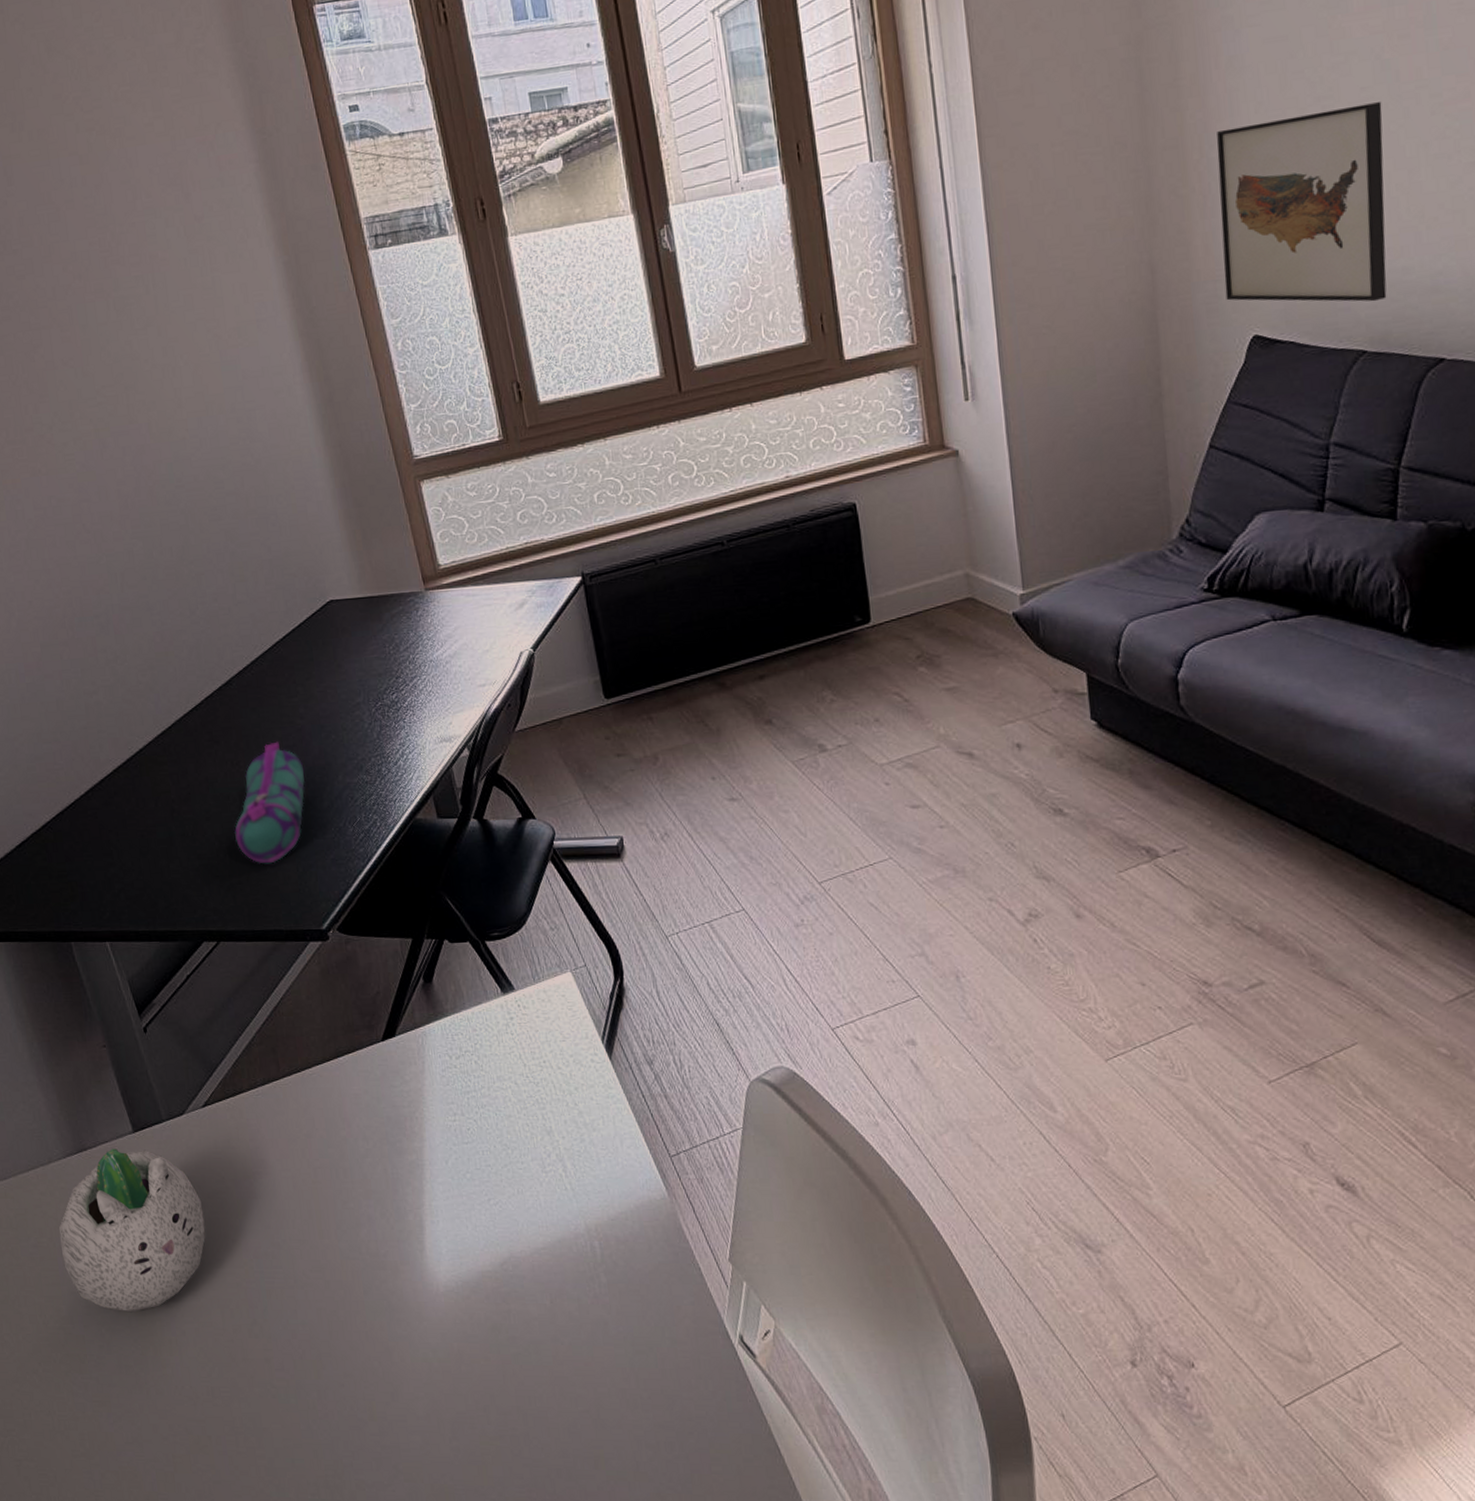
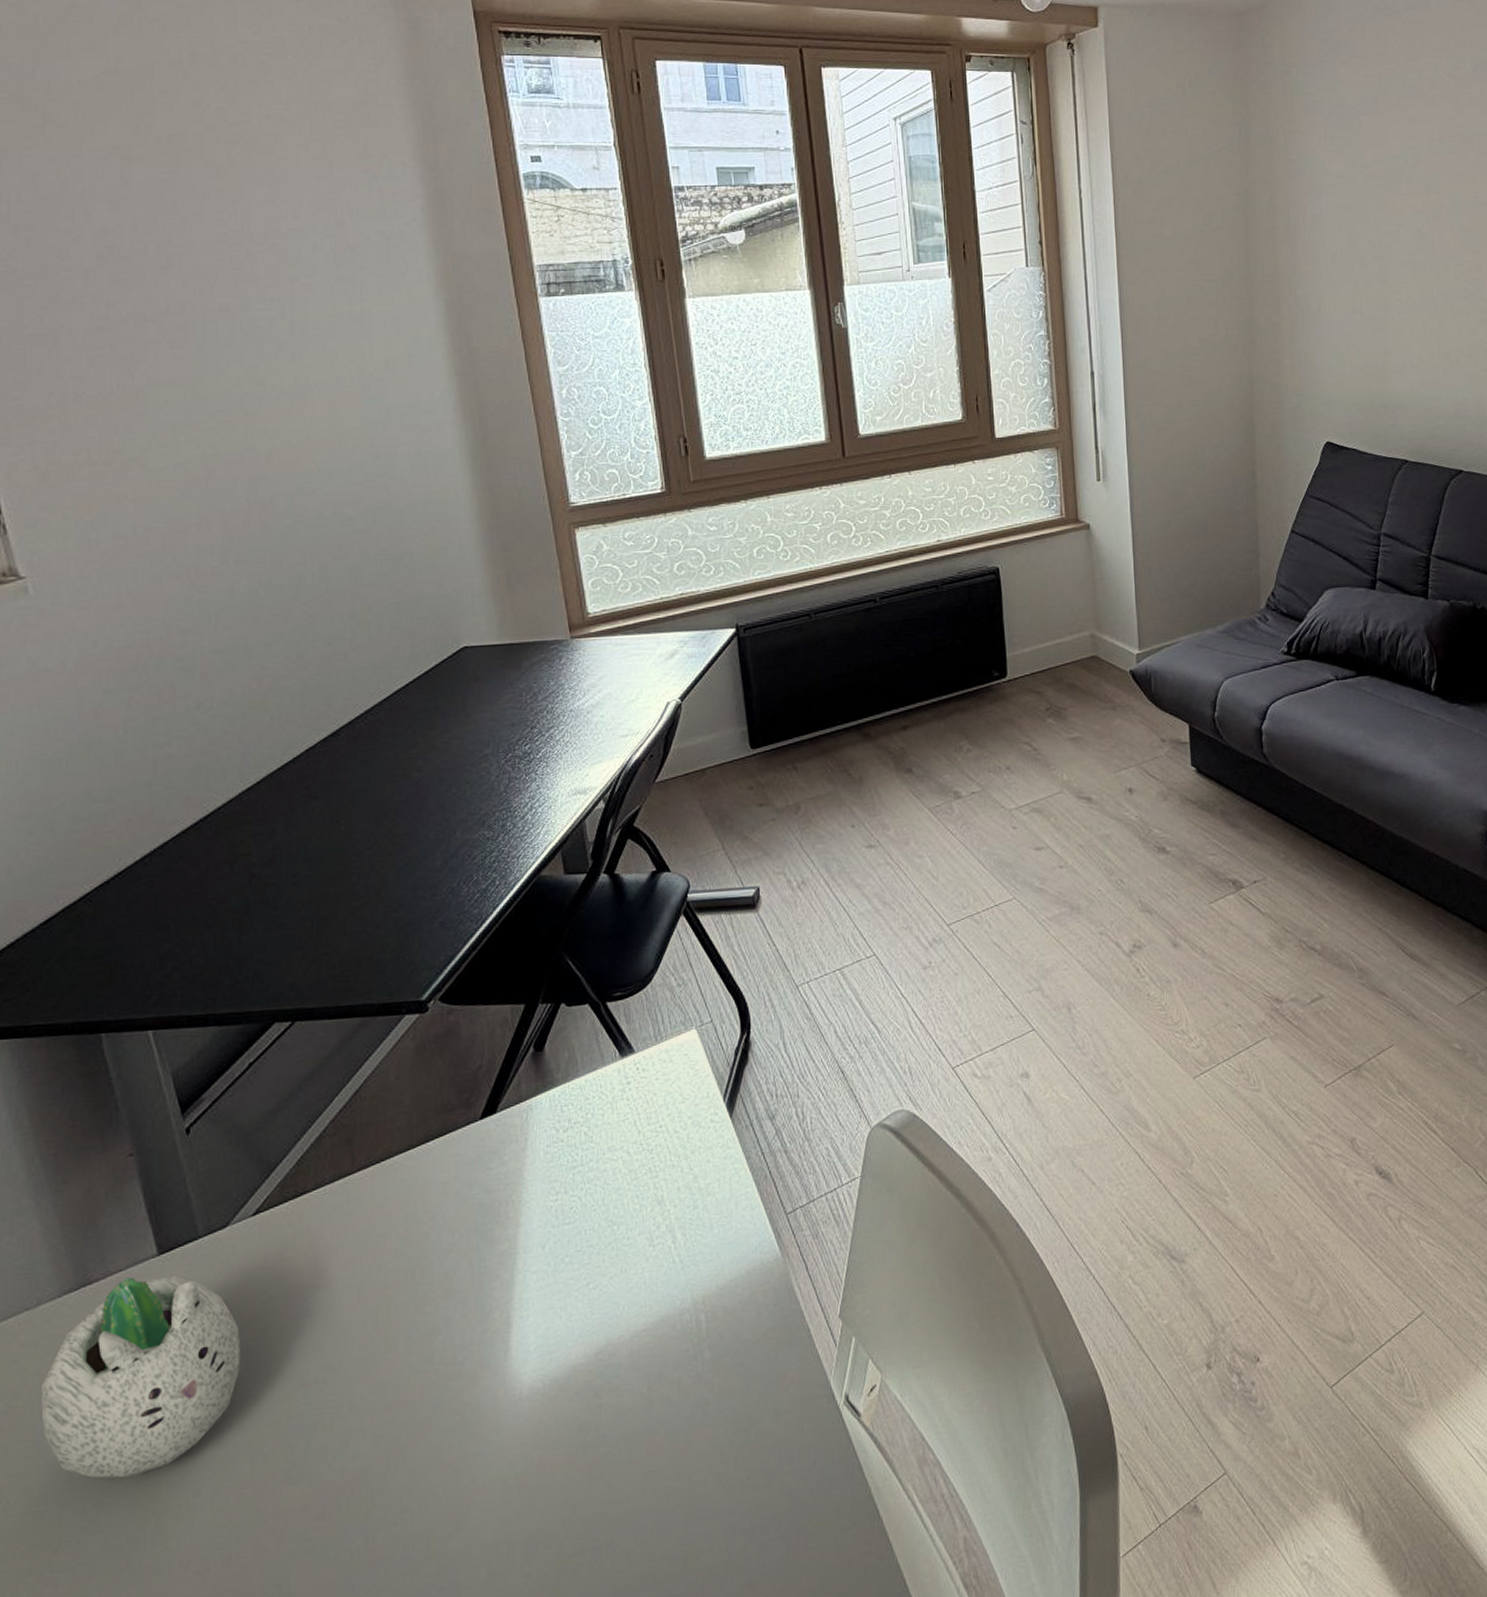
pencil case: present [234,741,305,864] -> none [327,796,417,932]
wall art: present [1217,102,1387,302] -> none [1302,265,1423,422]

